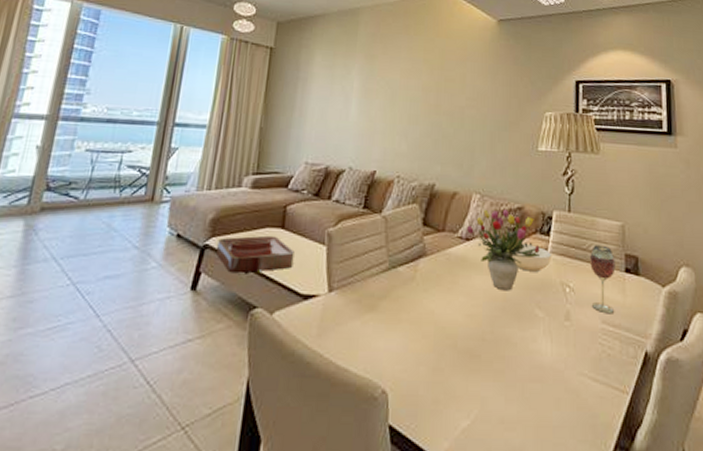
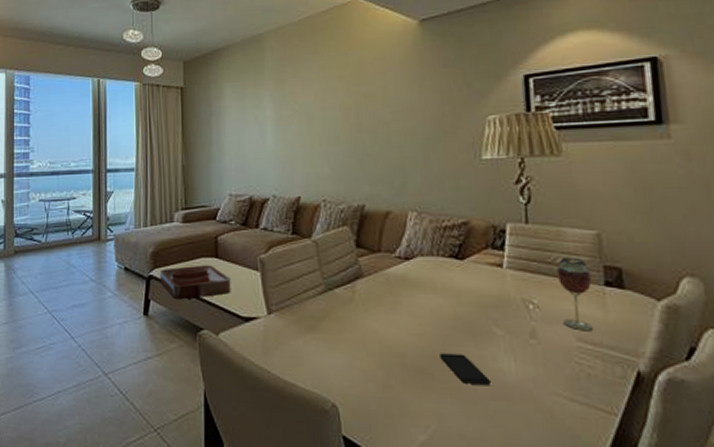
flower arrangement: present [467,210,541,291] -> none [405,226,495,309]
mobile phone: none [488,335,531,366] -> present [439,353,492,385]
bowl: present [511,243,552,272] -> none [459,259,509,289]

